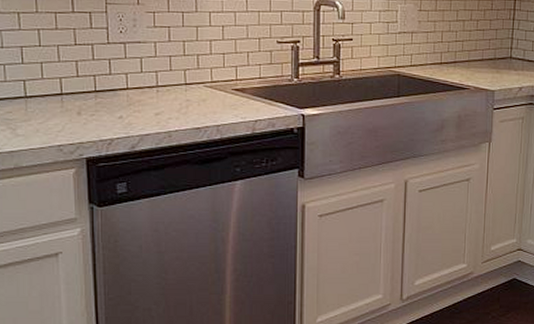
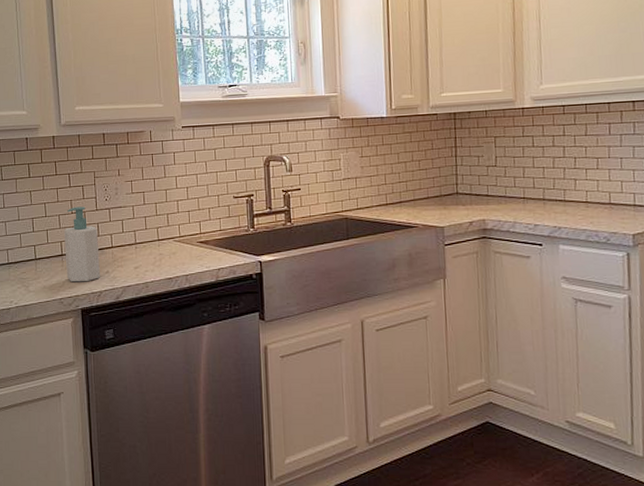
soap bottle: none [65,37,111,128] -> present [64,206,100,283]

